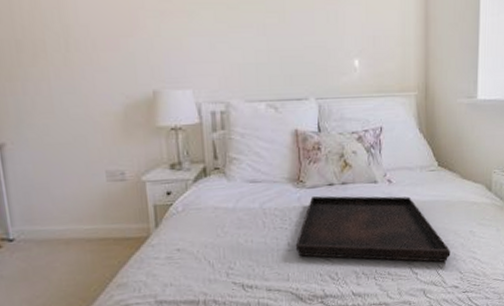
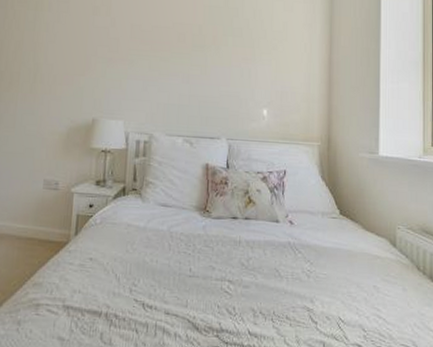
serving tray: present [295,195,451,263] -> none [196,226,353,316]

